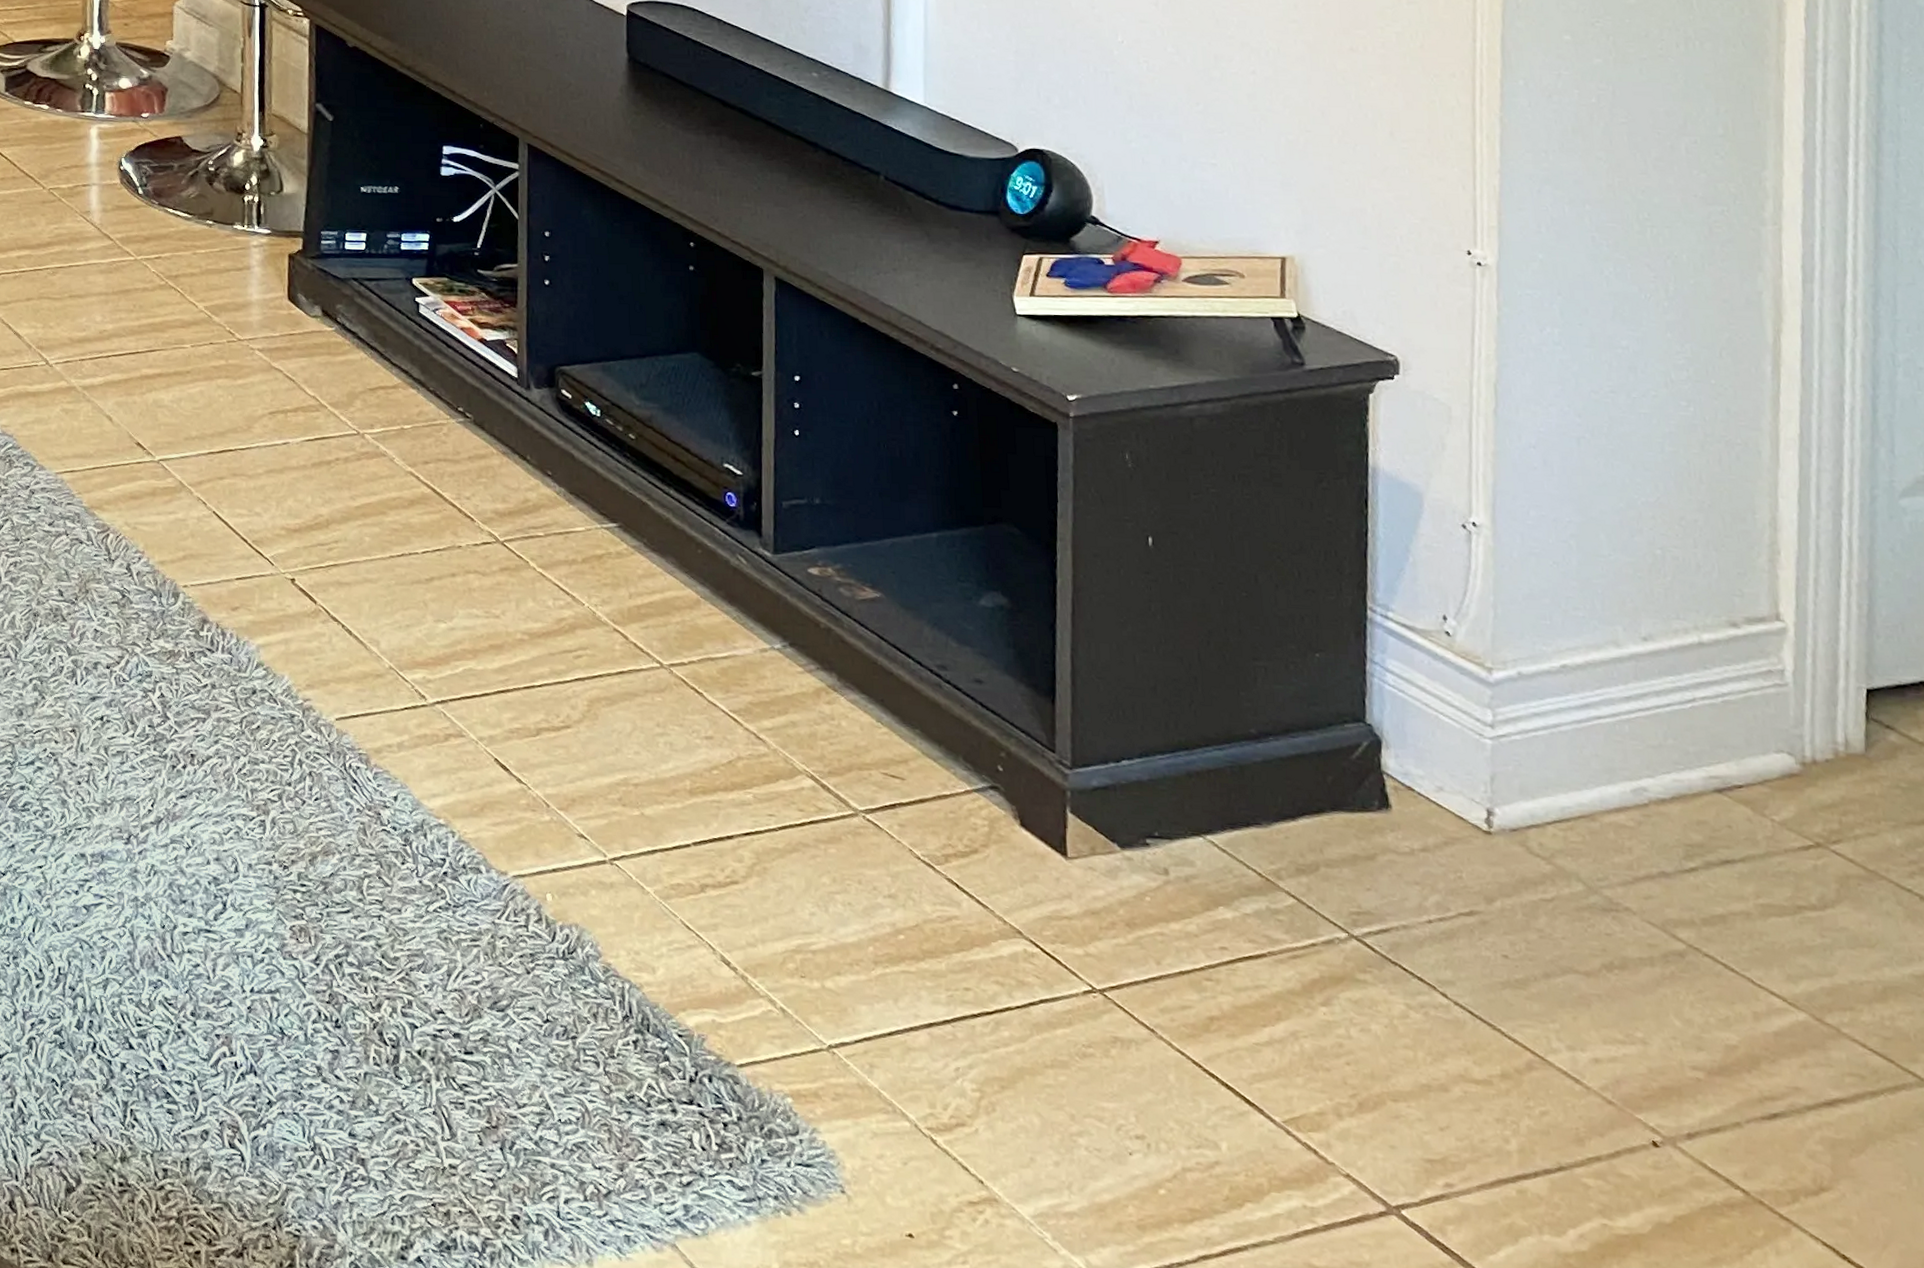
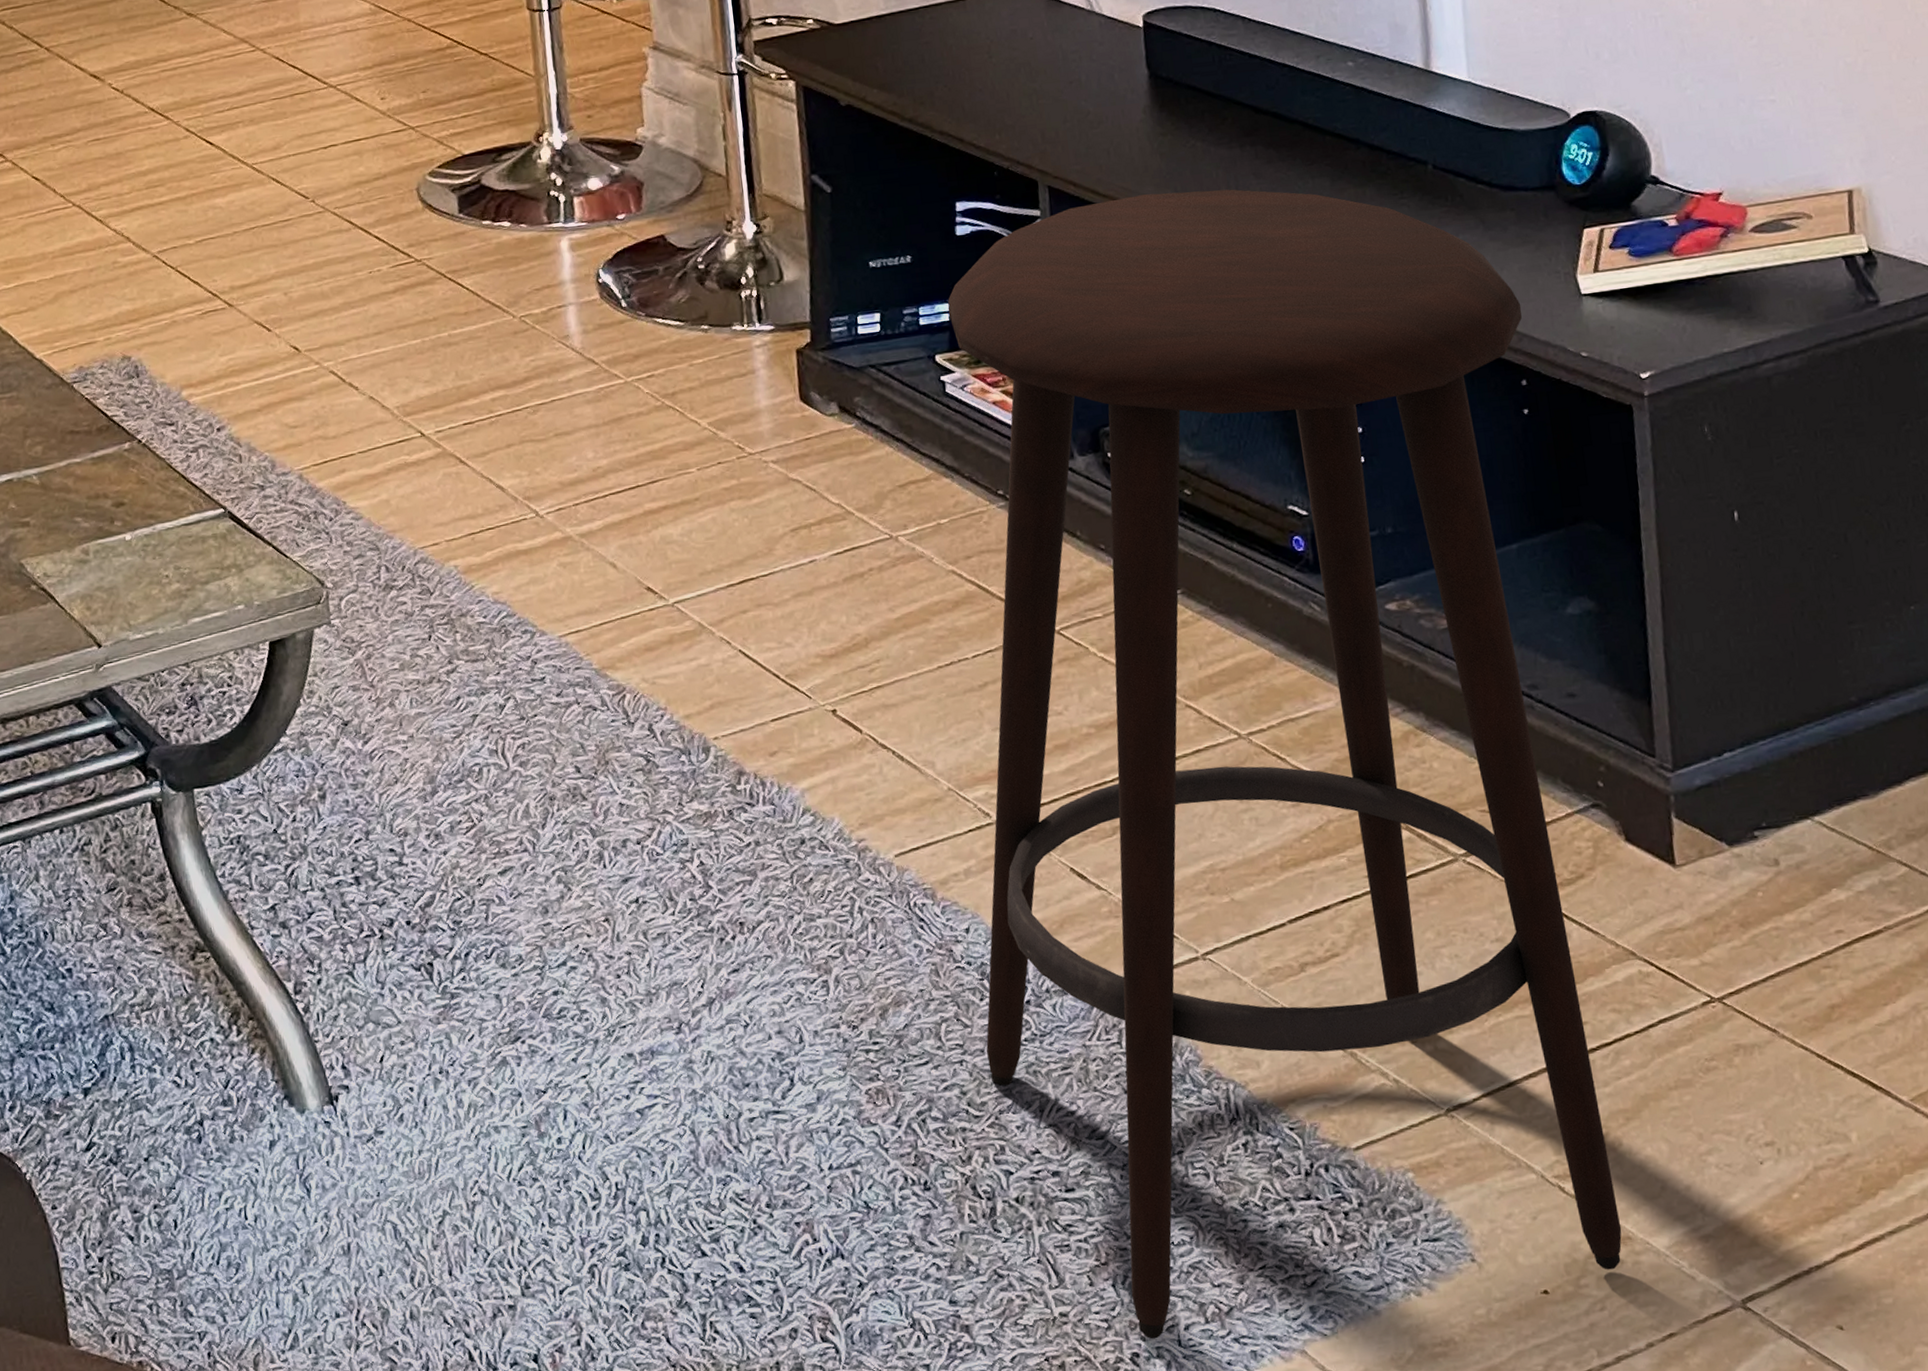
stool: none [403,164,989,1227] -> present [948,189,1622,1339]

